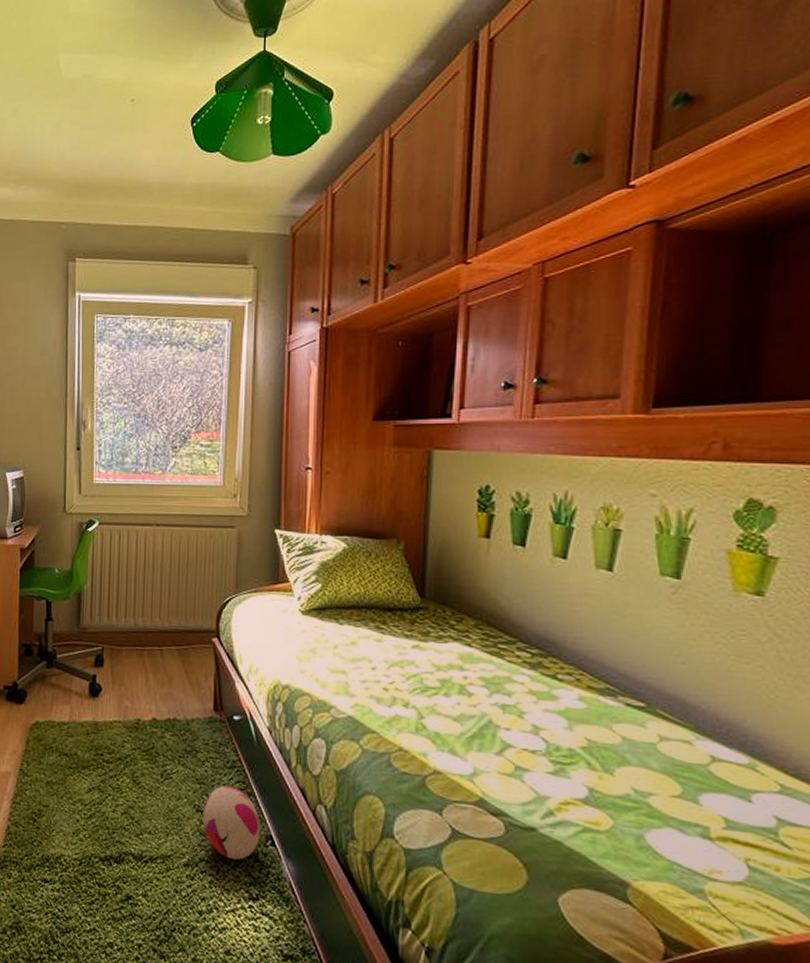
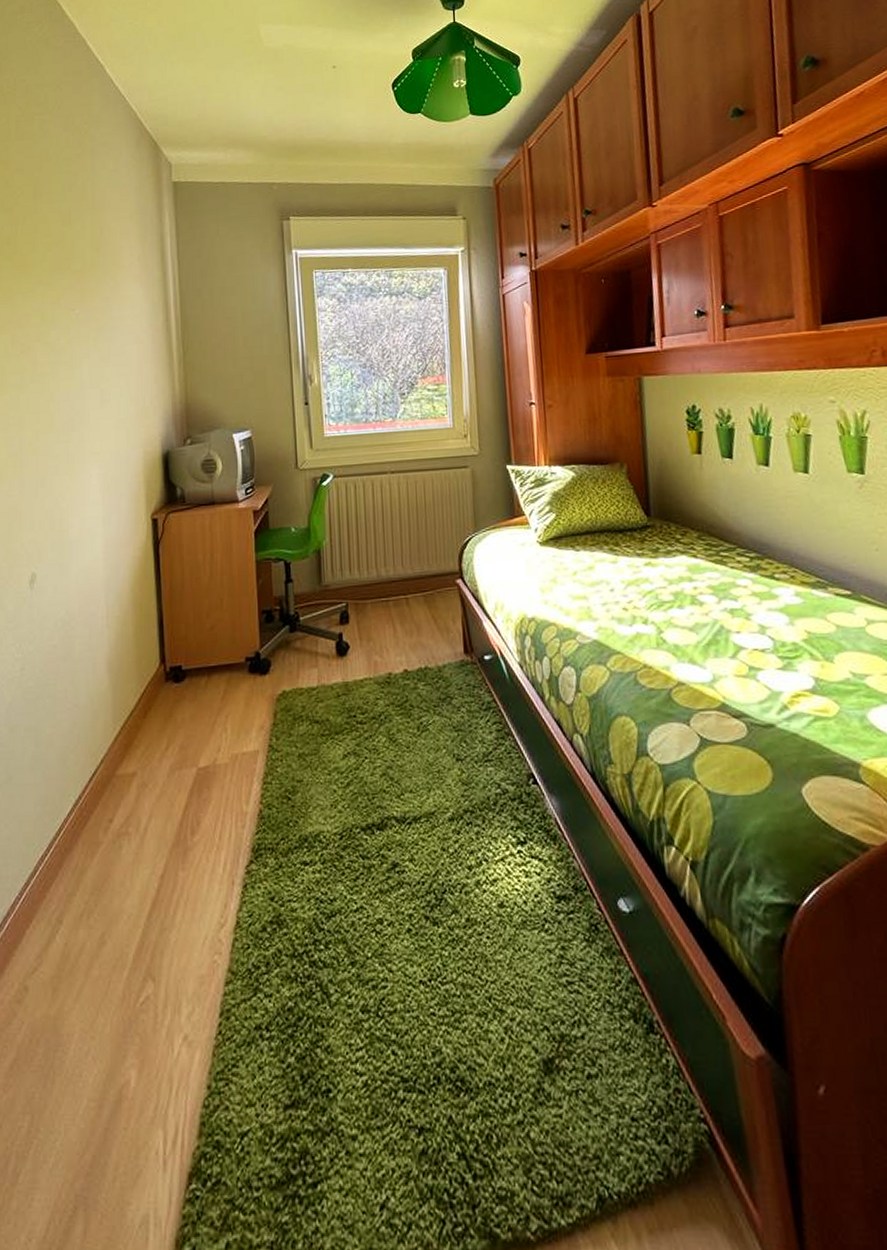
plush toy: present [202,785,261,860] -> none [462,728,522,805]

